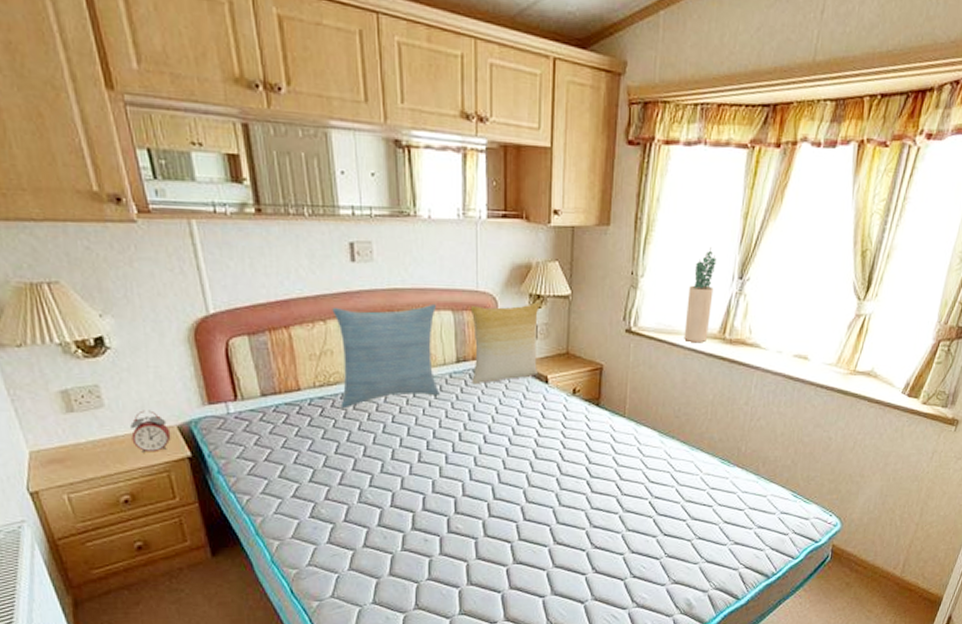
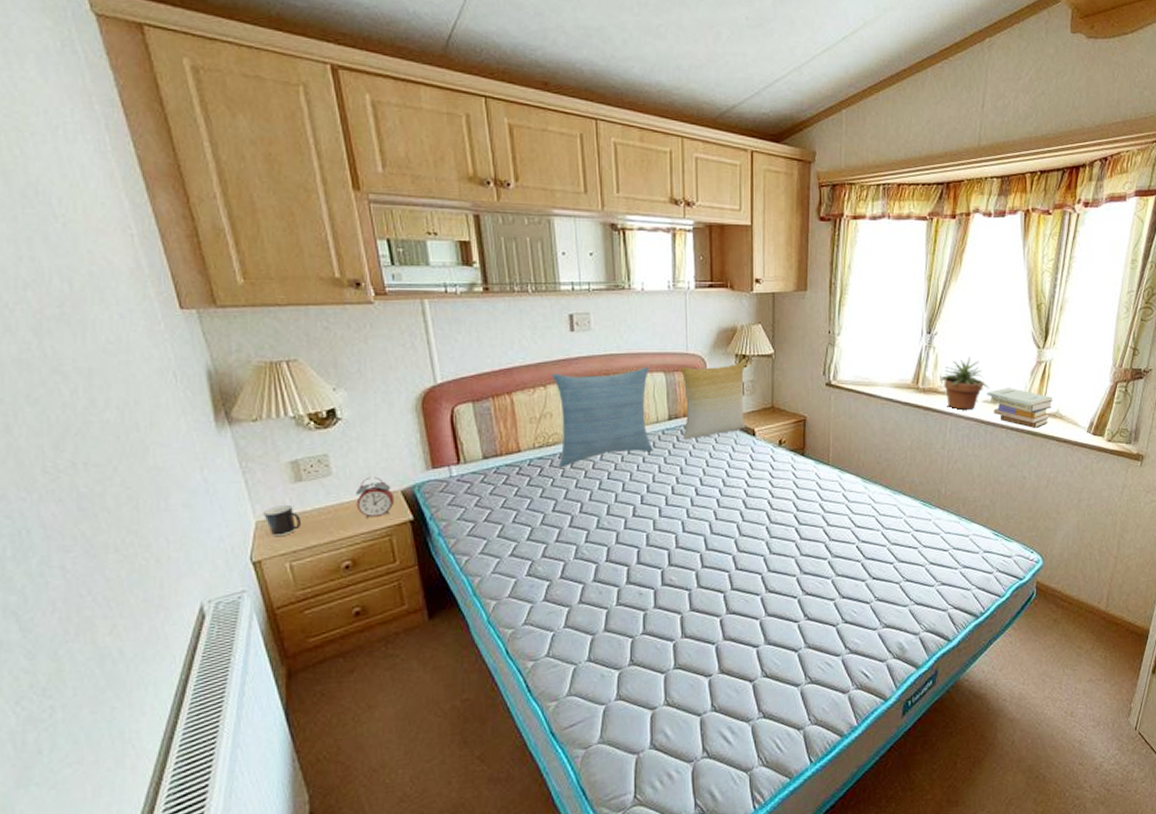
mug: none [36,436,77,468] -> present [263,505,302,537]
vase: present [684,247,716,343] -> none [880,307,906,393]
potted plant: none [749,306,801,364] -> present [940,356,989,410]
books: none [798,342,869,388] -> present [987,388,1053,429]

